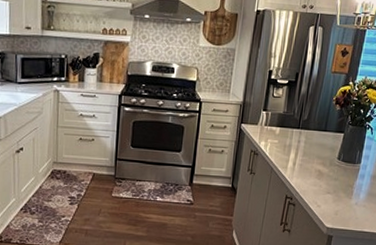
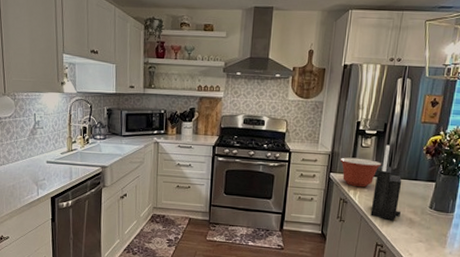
mixing bowl: none [251,107,293,138] -> present [339,157,382,187]
knife block: none [280,94,312,173] -> present [370,144,402,221]

